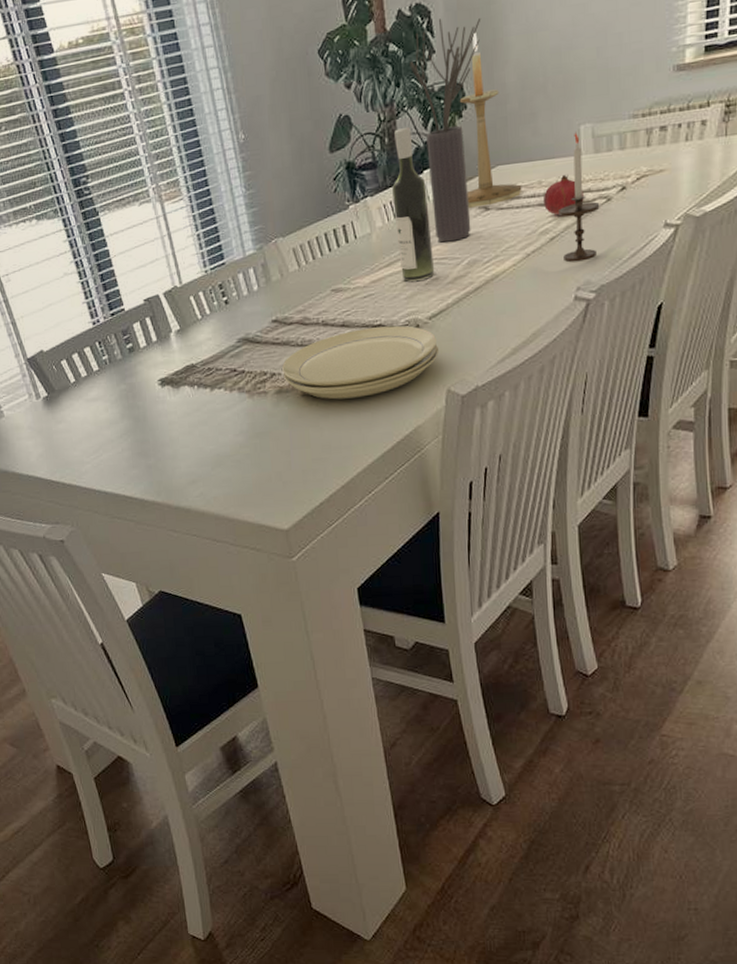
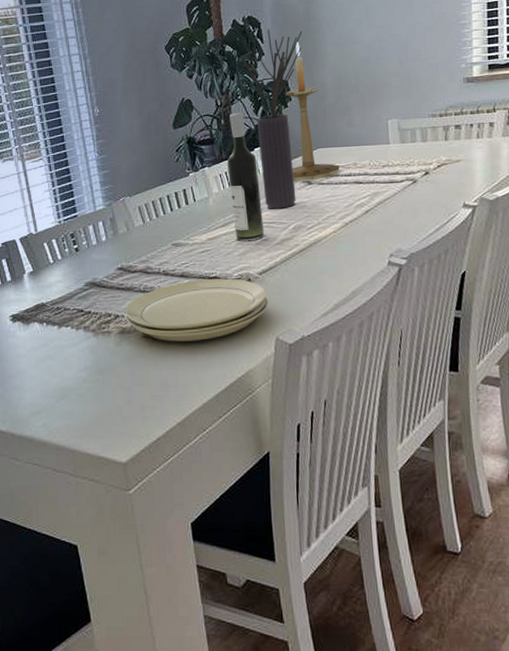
fruit: present [542,174,584,216] -> none [358,159,393,192]
candlestick: present [559,132,600,263] -> none [372,125,408,233]

